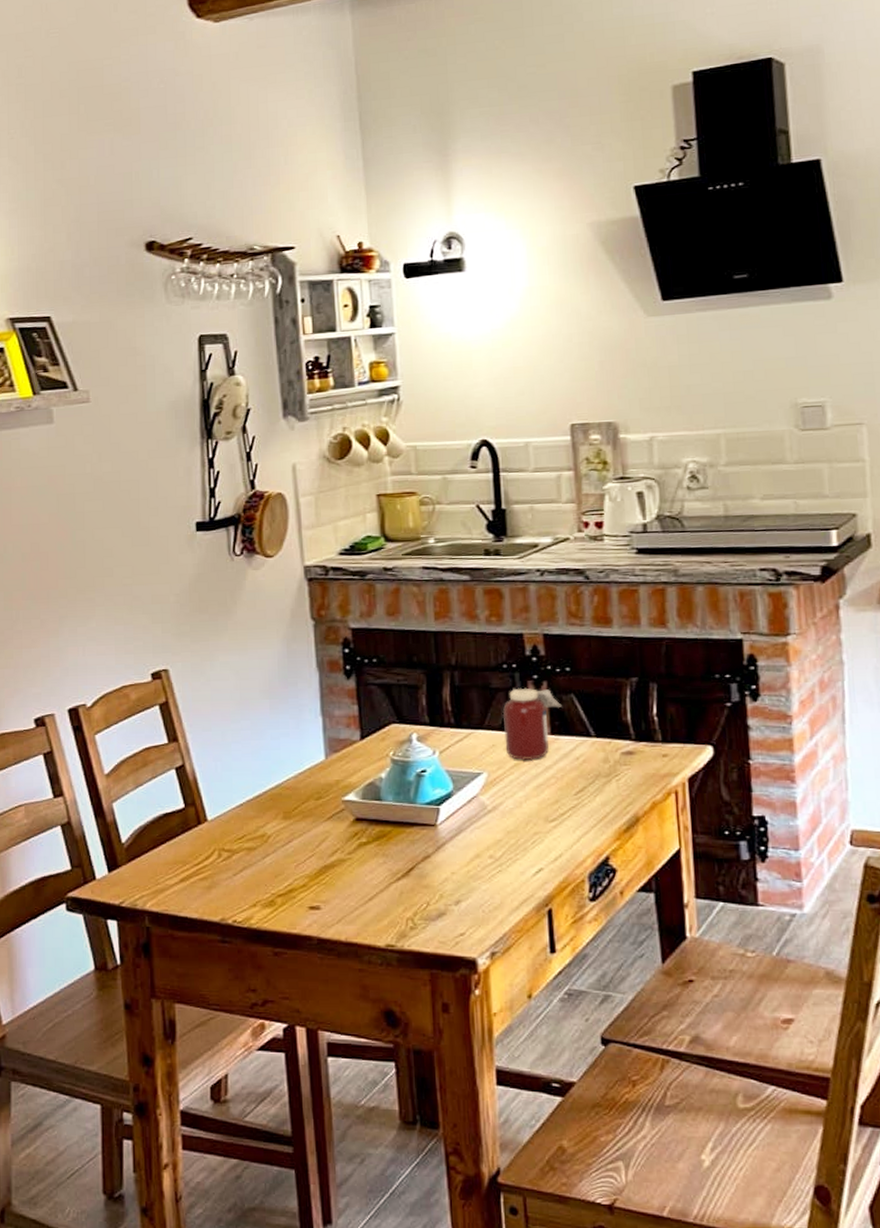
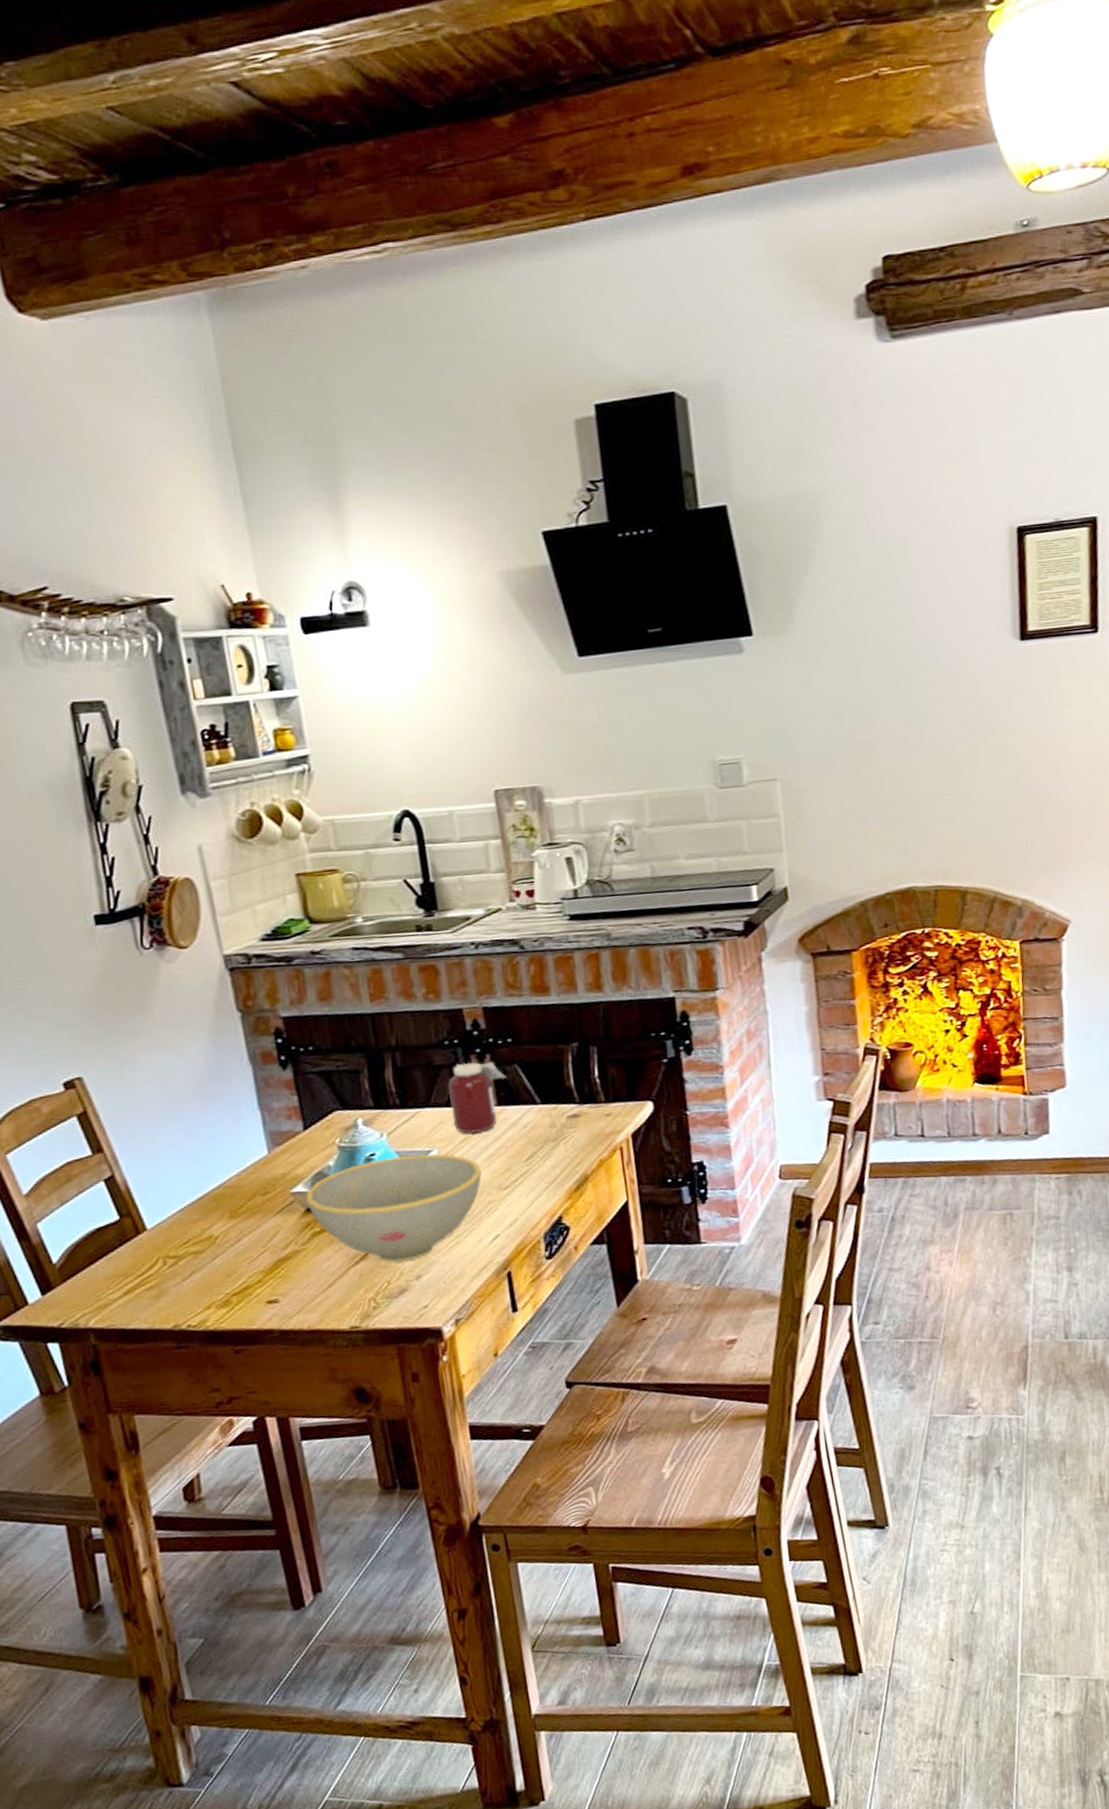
bowl: none [356,774,529,884] -> present [306,1154,482,1262]

